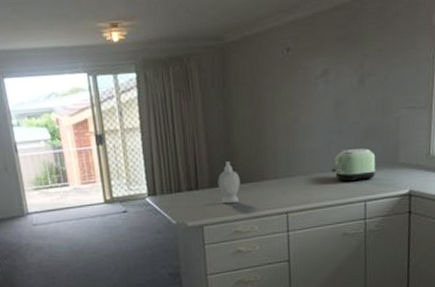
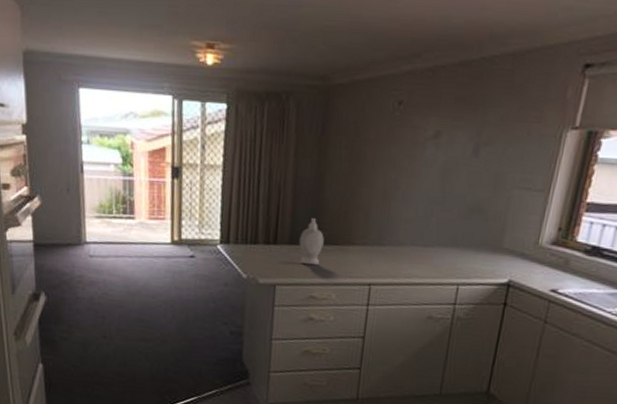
toaster: present [332,148,375,182] -> none [427,224,477,262]

